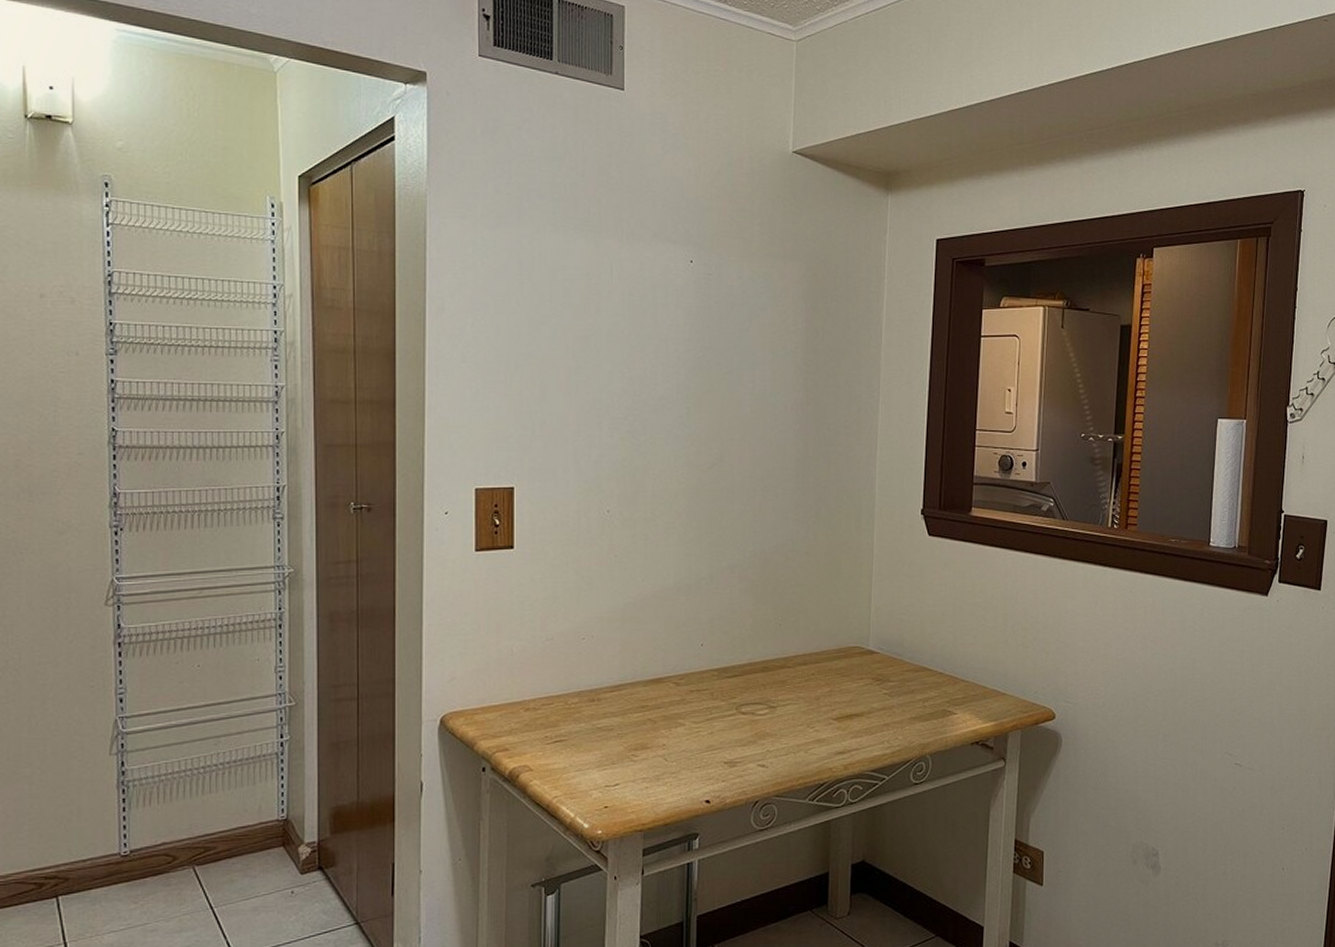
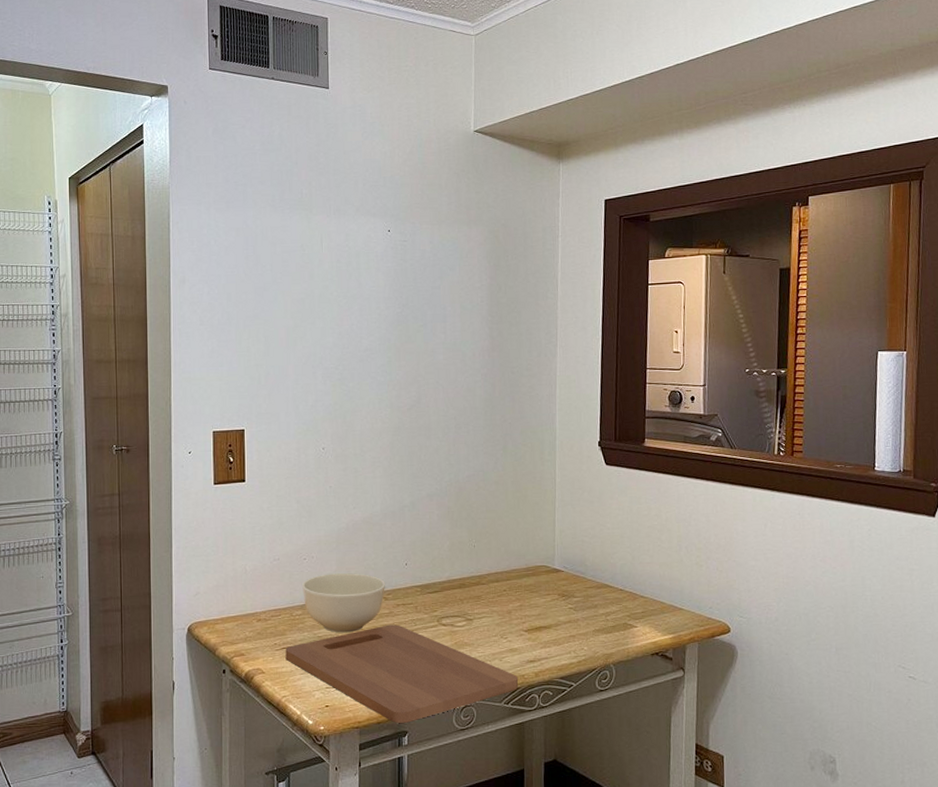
cutting board: none [558,713,826,826] -> present [285,624,519,724]
bowl: none [580,655,678,724] -> present [302,573,386,633]

